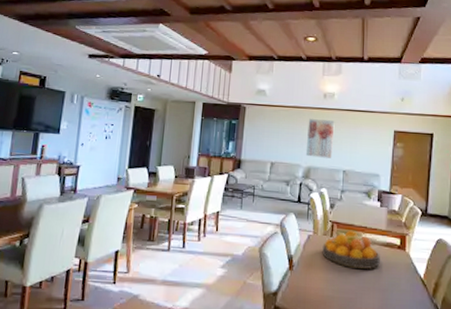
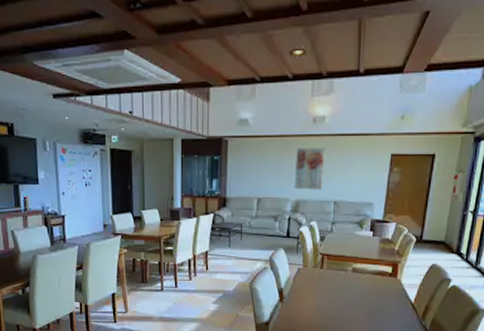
fruit bowl: present [322,230,380,269] -> none [312,261,371,297]

